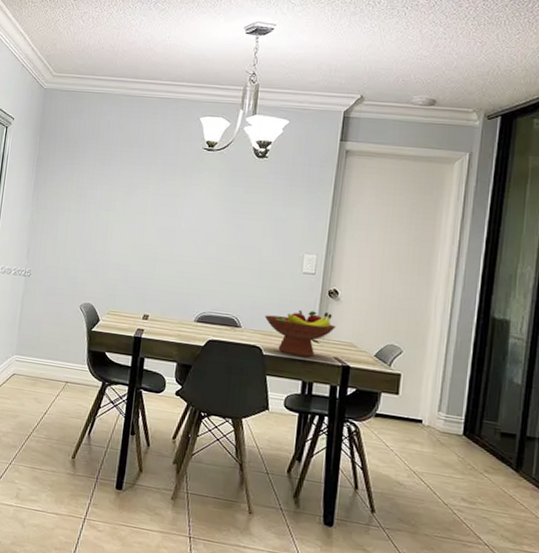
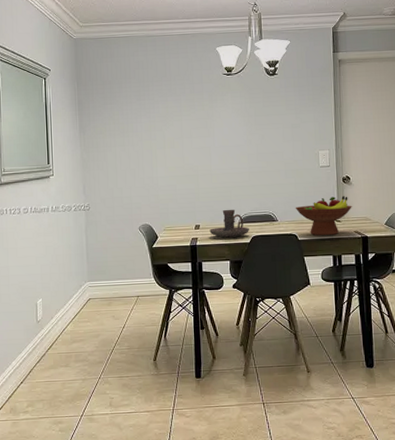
candle holder: none [159,302,206,337] -> present [209,209,249,238]

